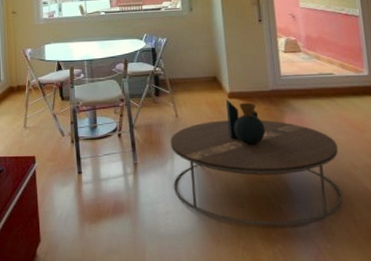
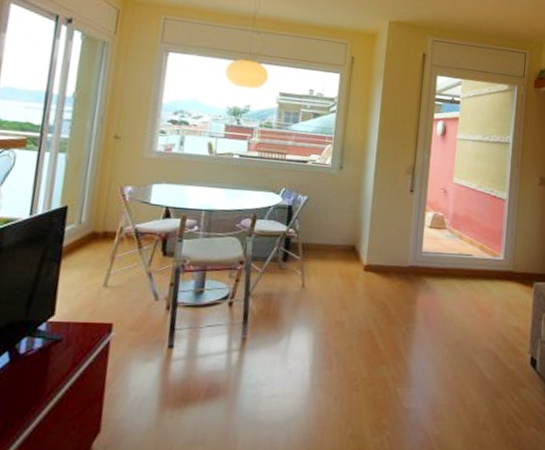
coffee table: present [170,99,343,226] -> none [285,272,463,412]

